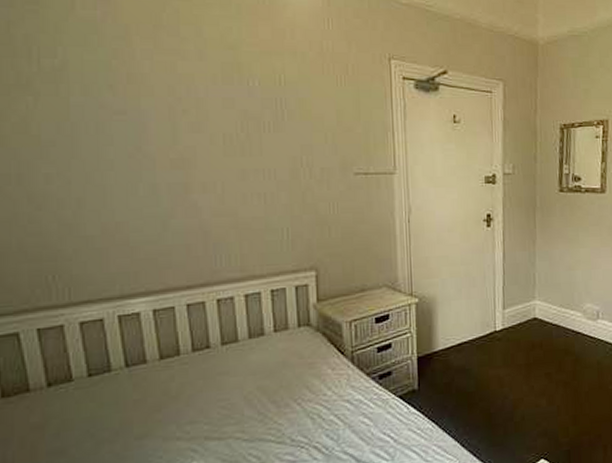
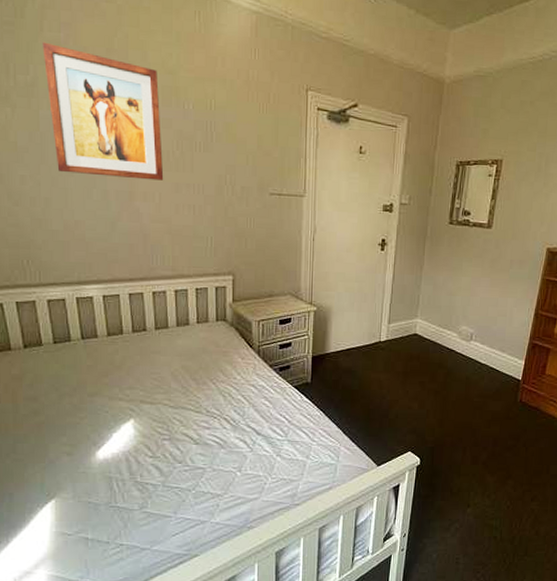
wall art: none [74,21,227,168] -> present [42,42,164,181]

